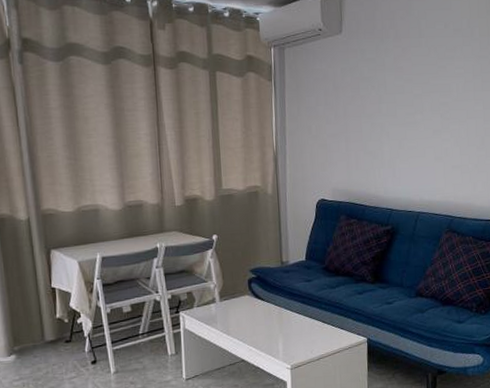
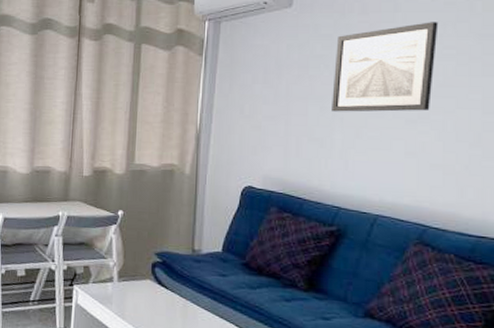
wall art: none [379,46,451,127] -> present [332,22,439,112]

